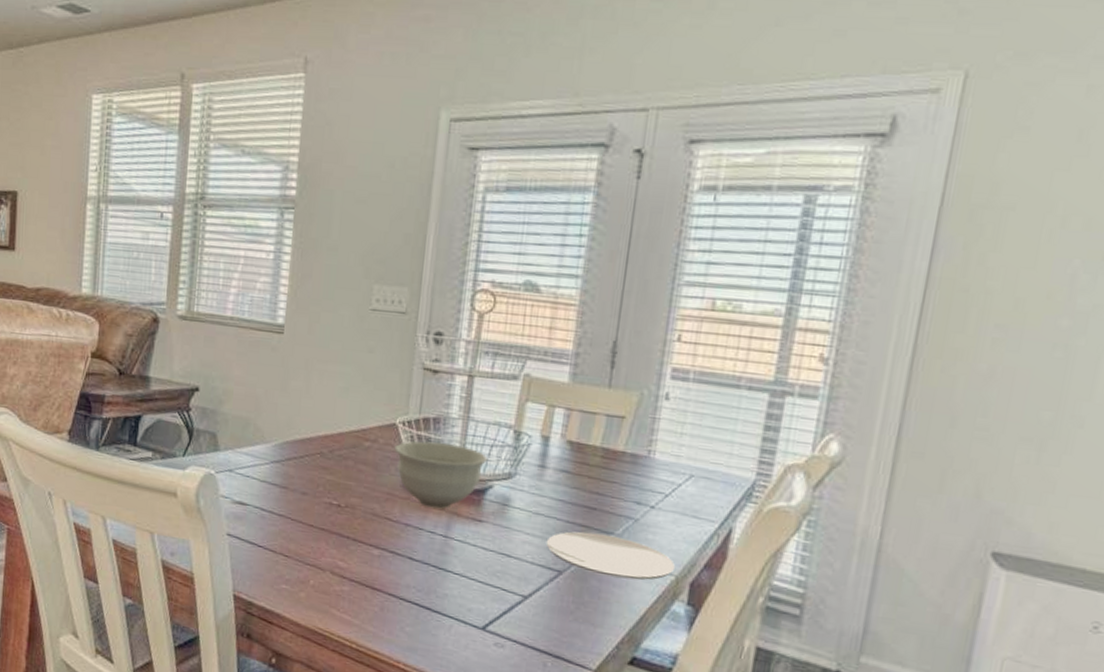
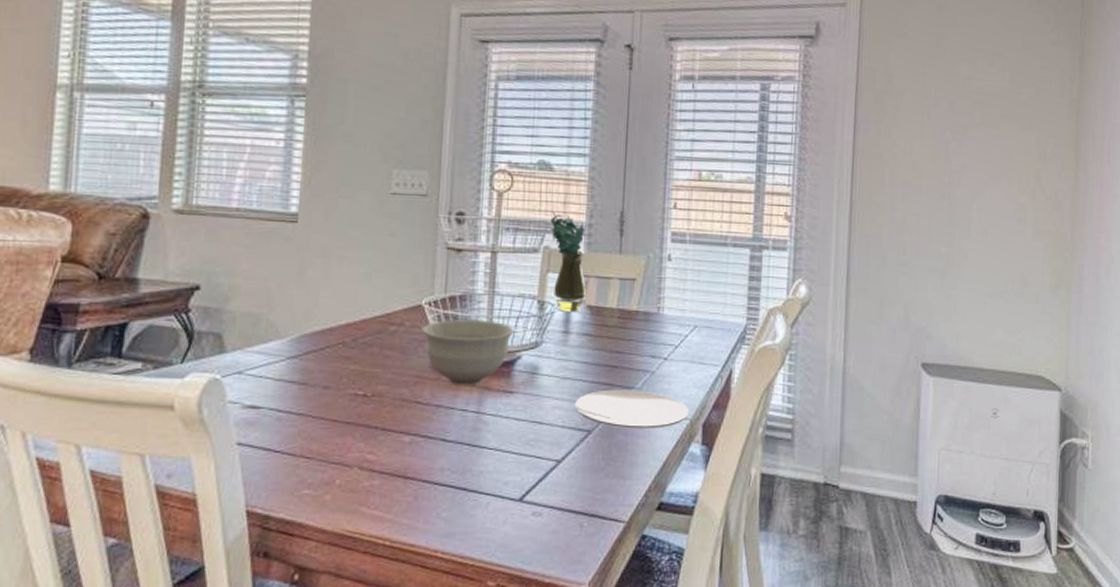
vase: none [531,336,571,446] -> present [550,211,586,312]

